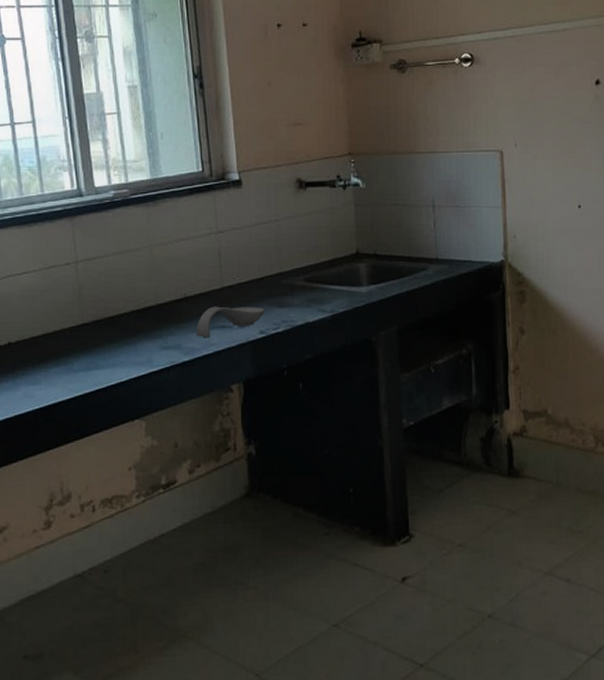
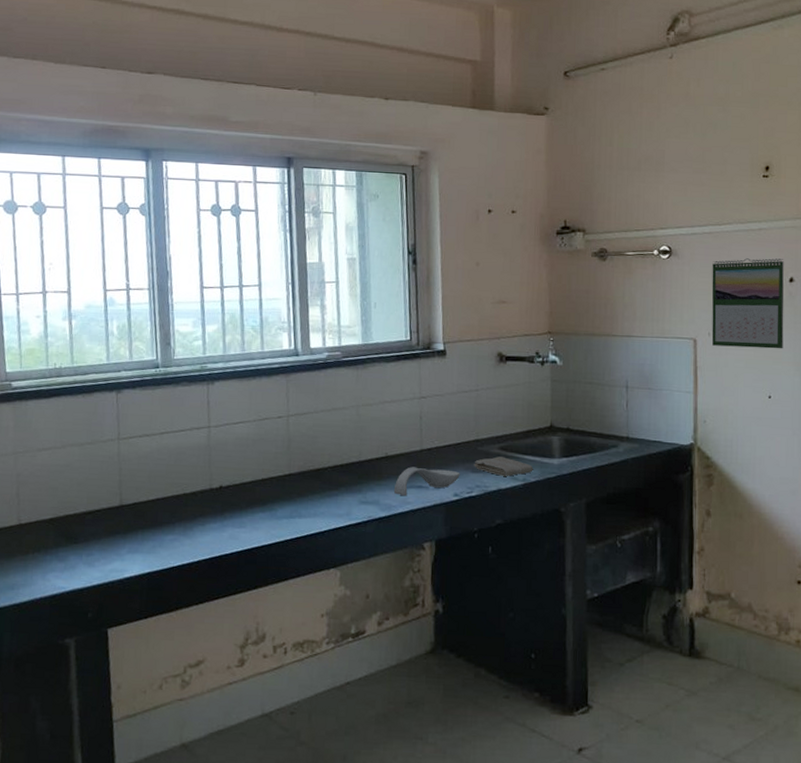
washcloth: none [278,289,341,309] -> present [474,456,533,477]
calendar: none [516,60,592,157] -> present [711,258,784,349]

